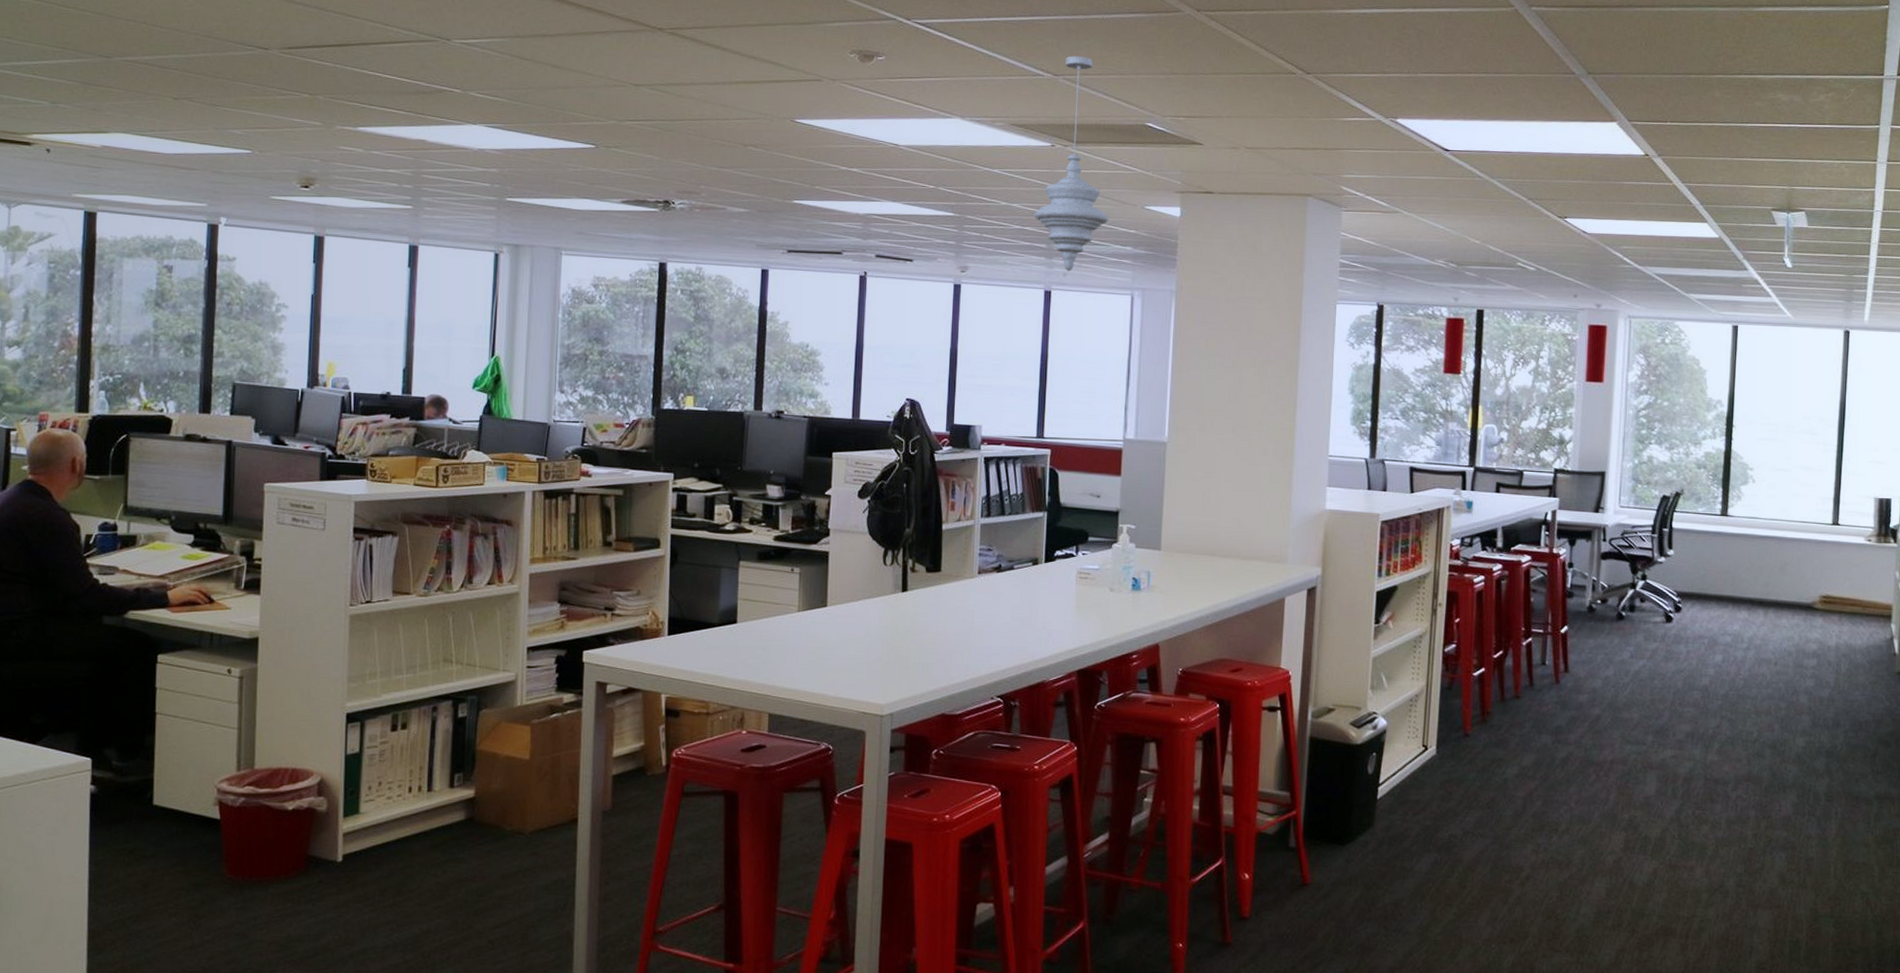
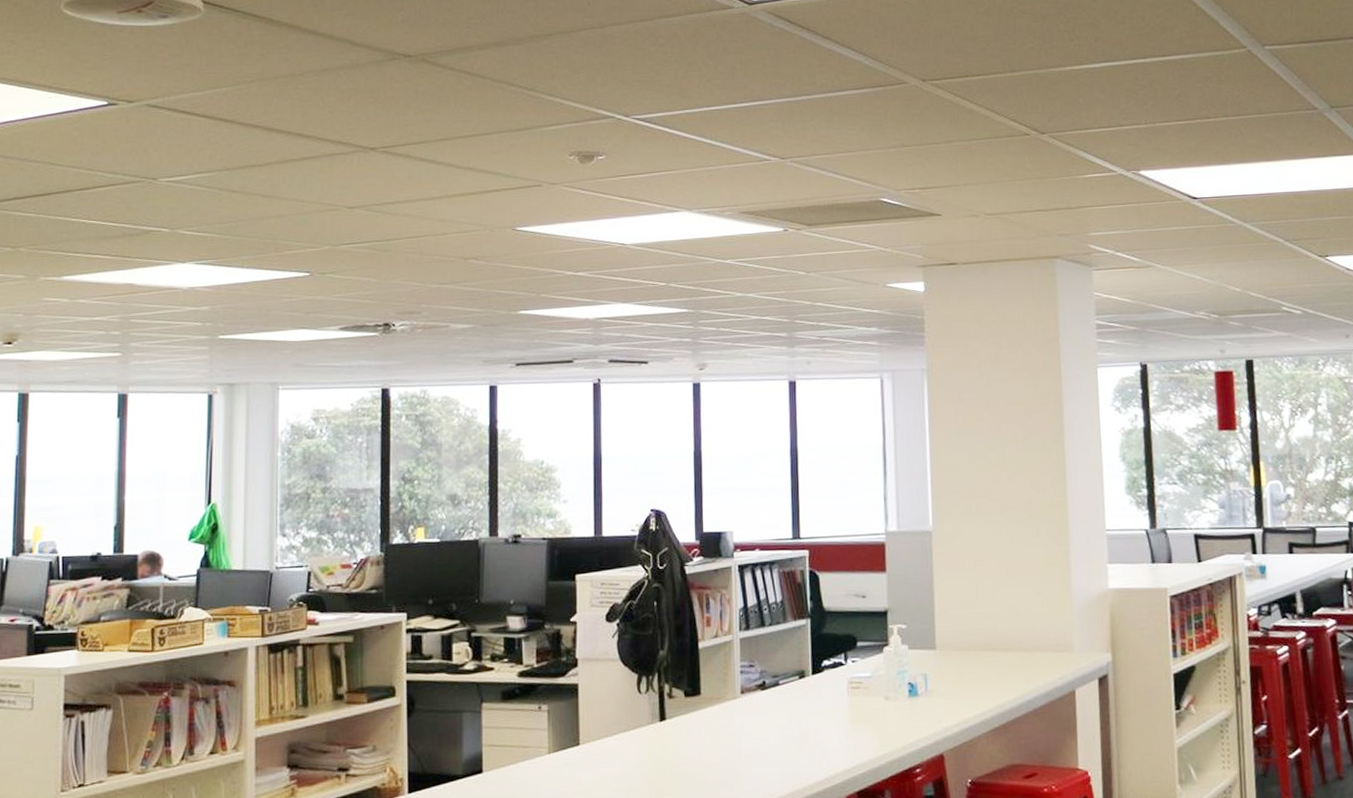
pendant light: present [1034,55,1109,271] -> none [771,137,850,359]

